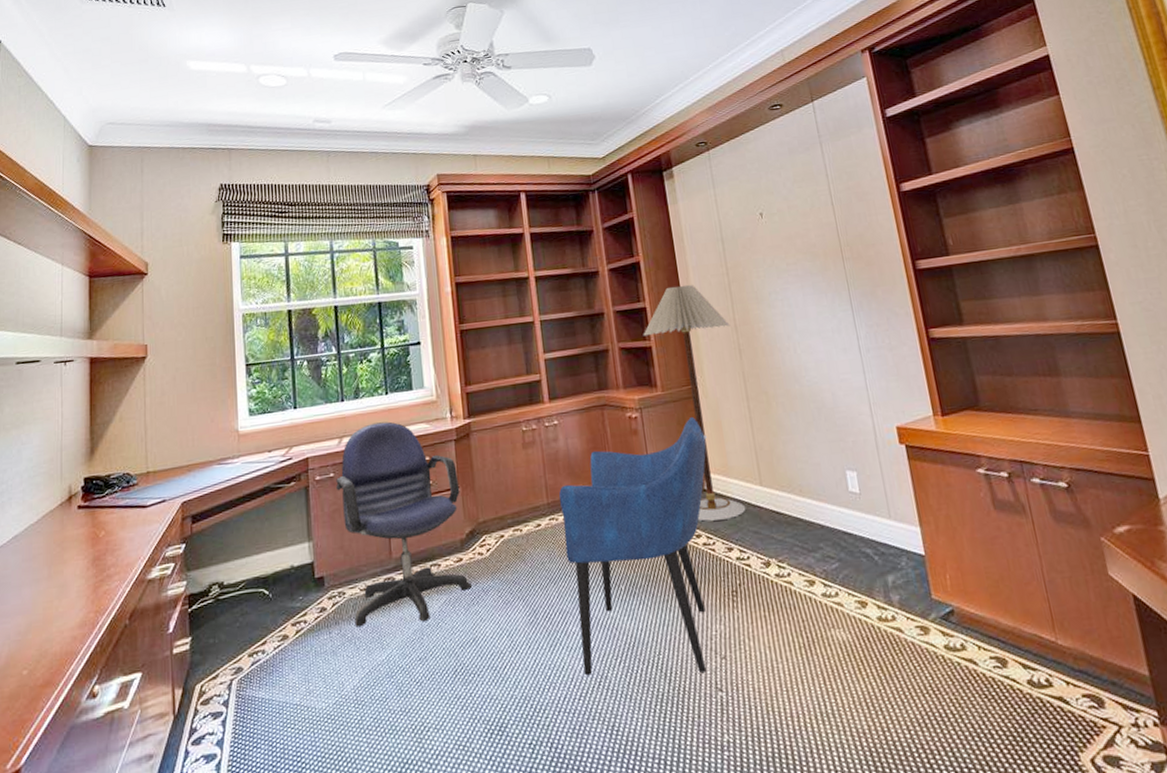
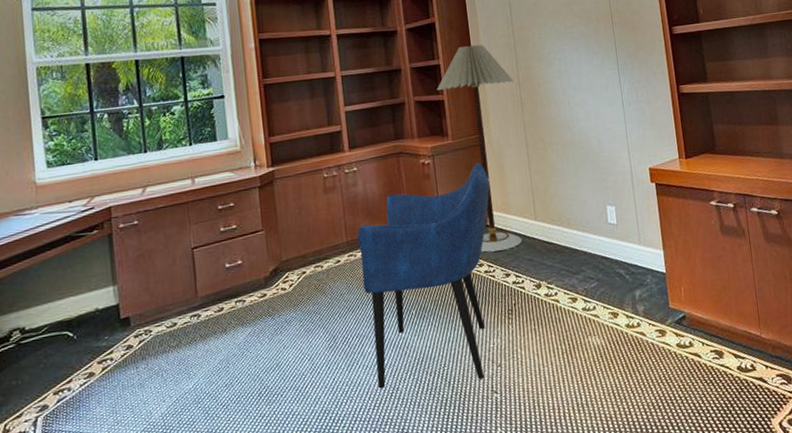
office chair: present [336,421,472,626] -> none [140,171,275,360]

